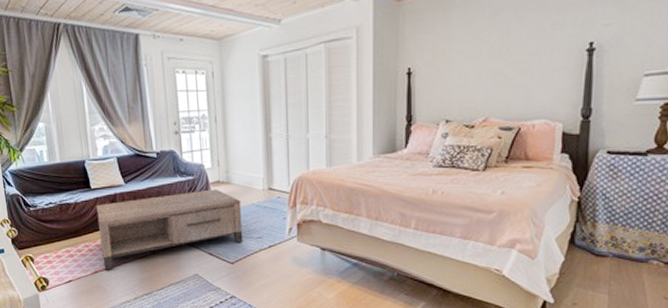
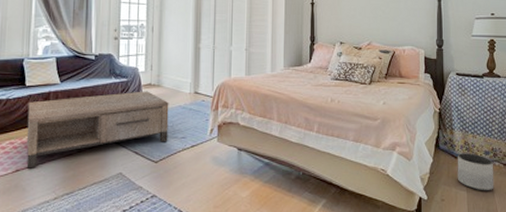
planter: none [596,250,650,295] -> present [457,153,494,191]

